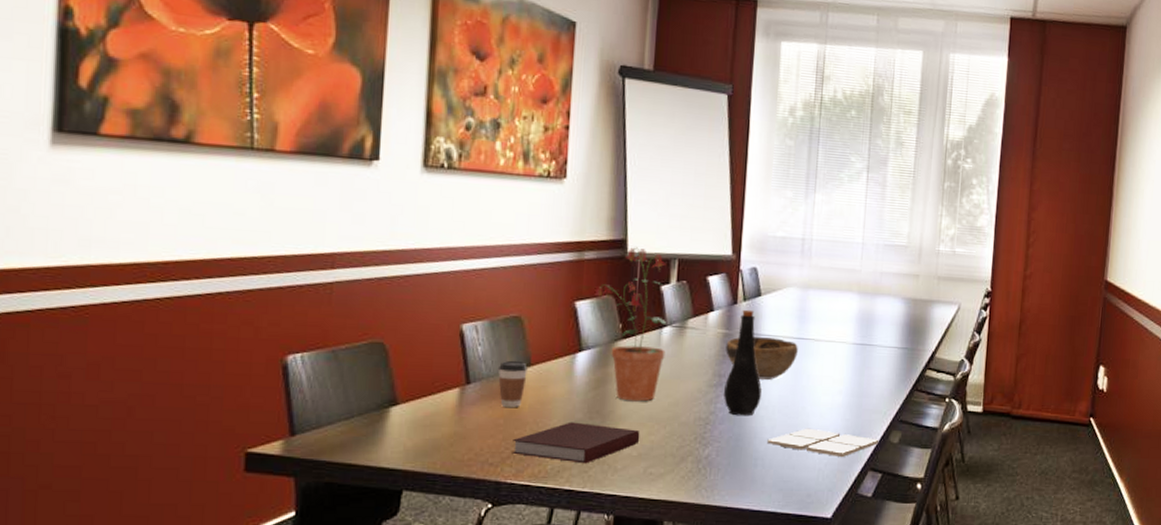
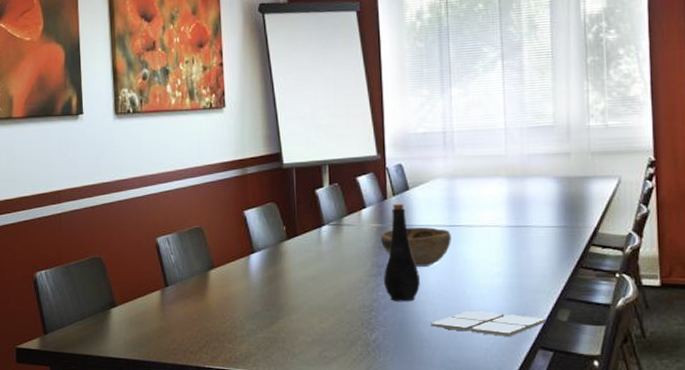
coffee cup: present [498,360,528,408] -> none [189,264,212,305]
notebook: present [512,422,640,464] -> none [206,314,312,350]
potted plant: present [594,247,667,402] -> none [259,158,326,294]

